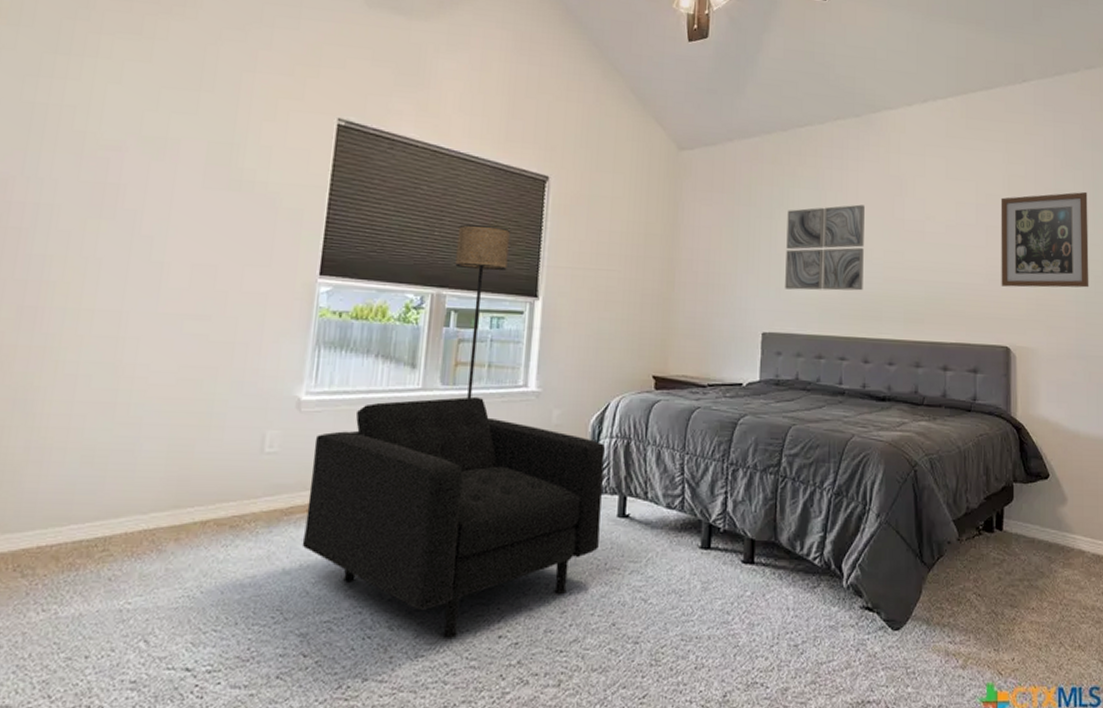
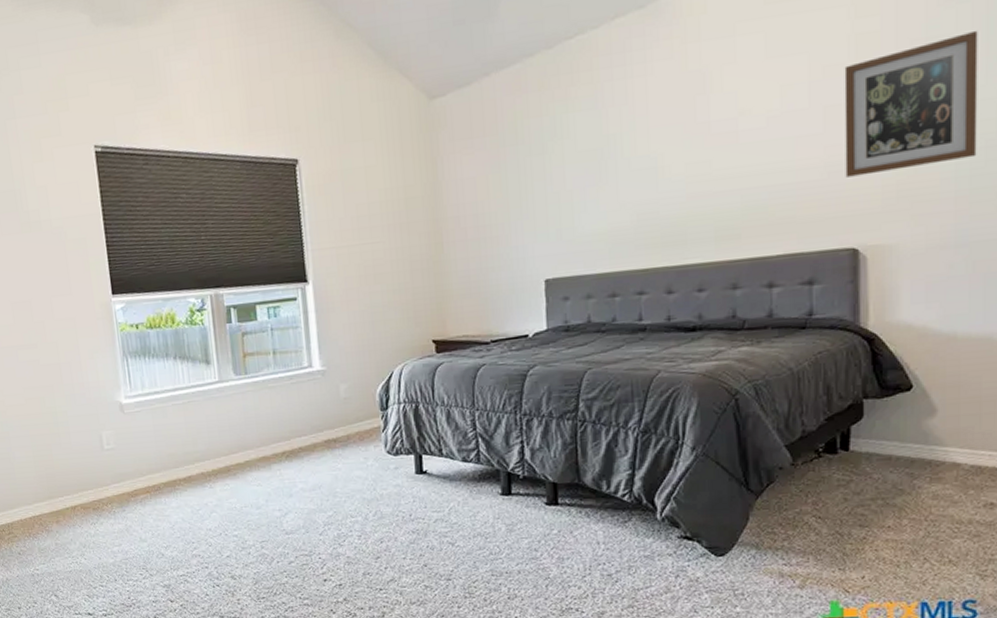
armchair: present [301,396,606,638] -> none [141,382,402,583]
floor lamp: present [455,224,510,399] -> none [222,220,274,385]
wall art: present [785,204,865,291] -> none [562,114,661,229]

